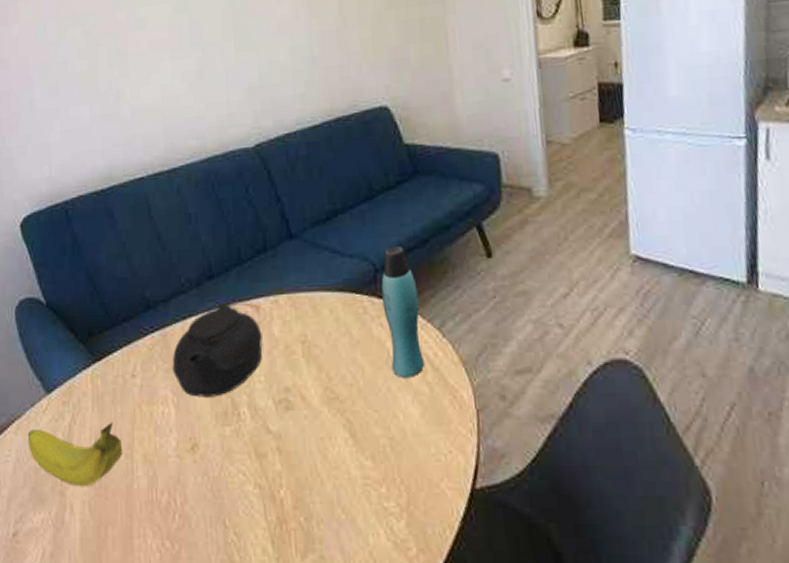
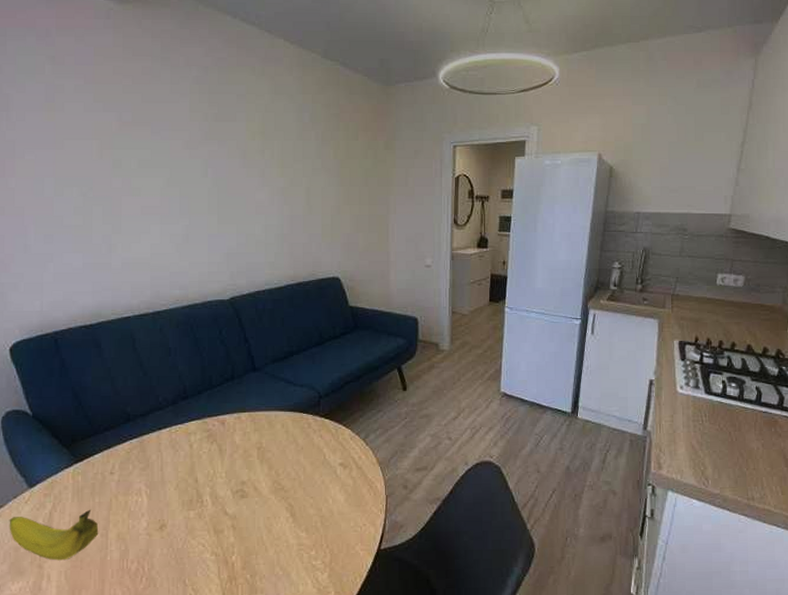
teapot: present [172,303,263,397] -> none [147,418,227,489]
bottle: present [381,245,424,378] -> none [323,379,351,474]

